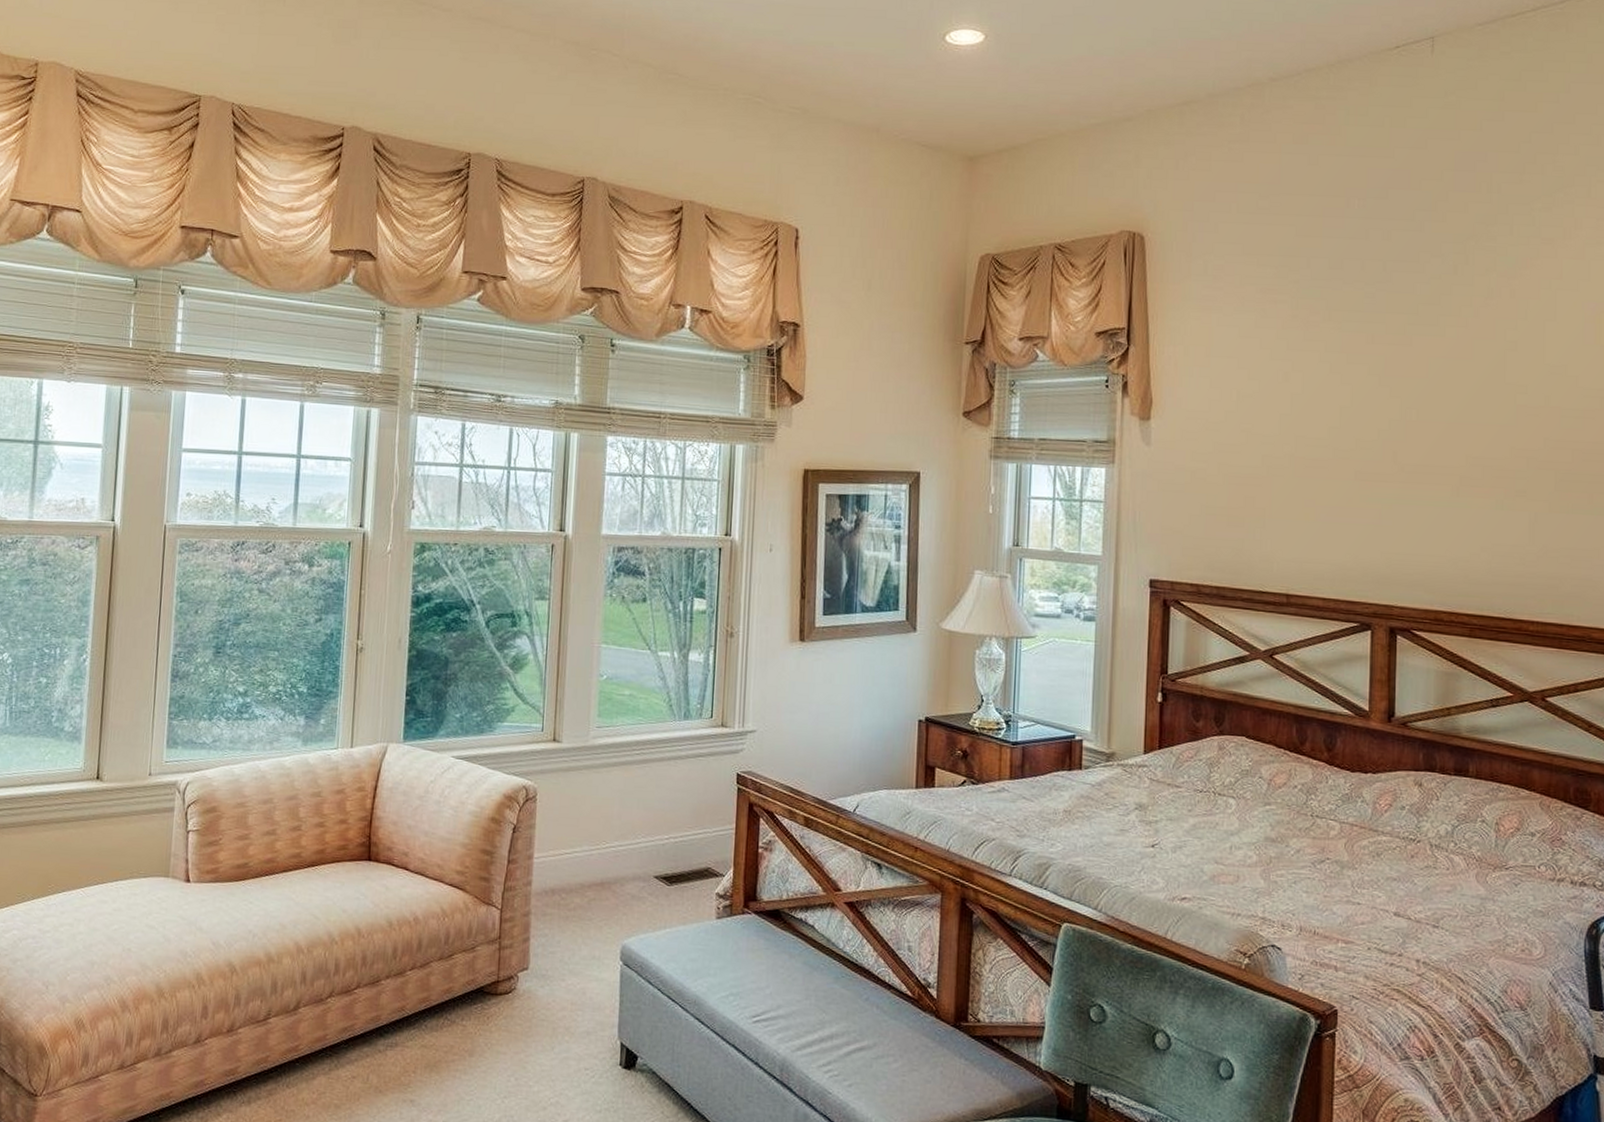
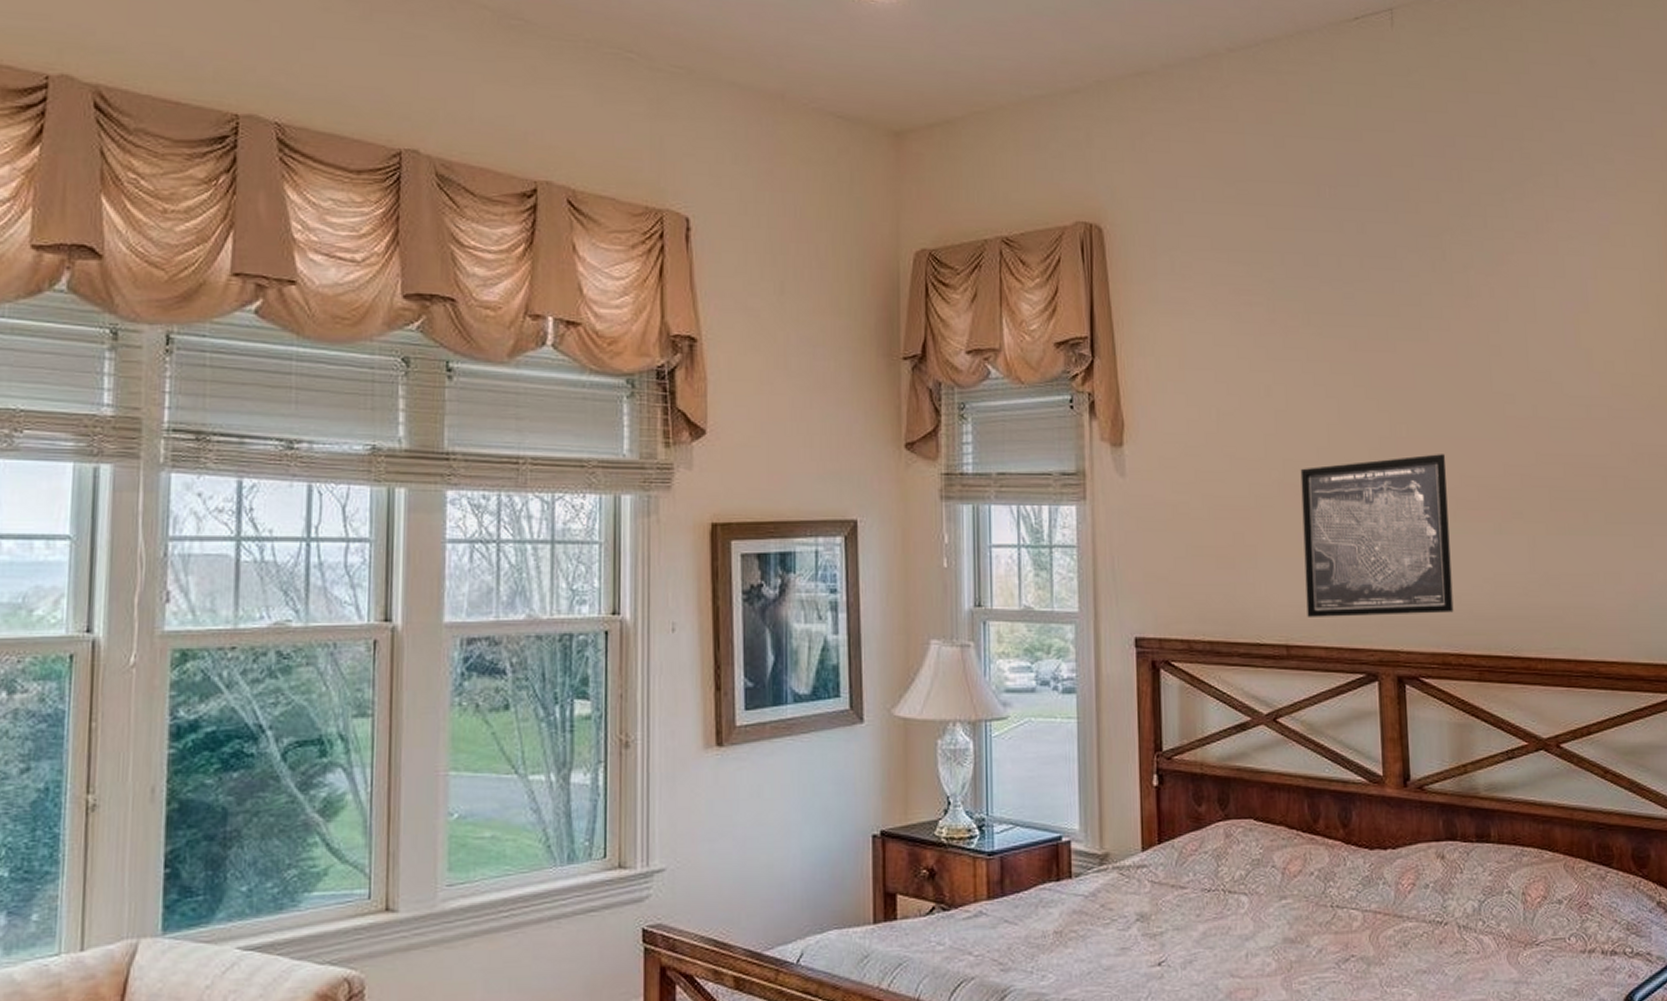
wall art: none [1308,436,1452,576] -> present [1300,454,1454,617]

